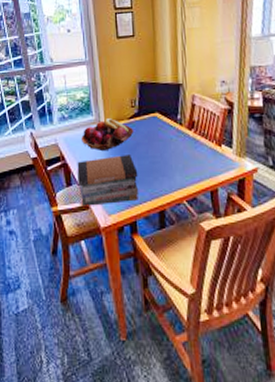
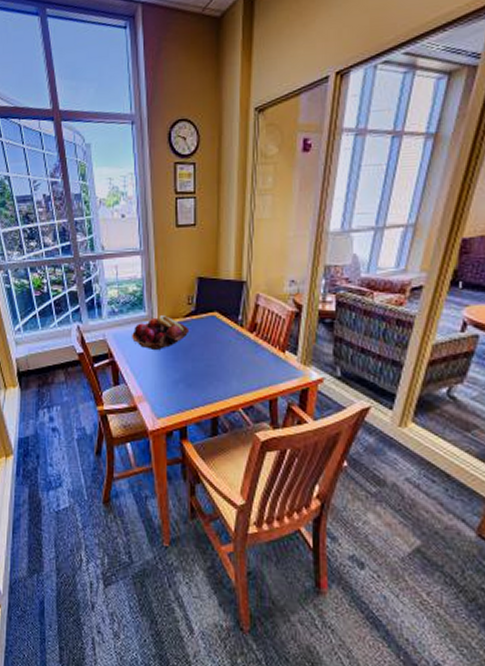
book stack: present [77,155,138,206] -> none [126,356,192,408]

